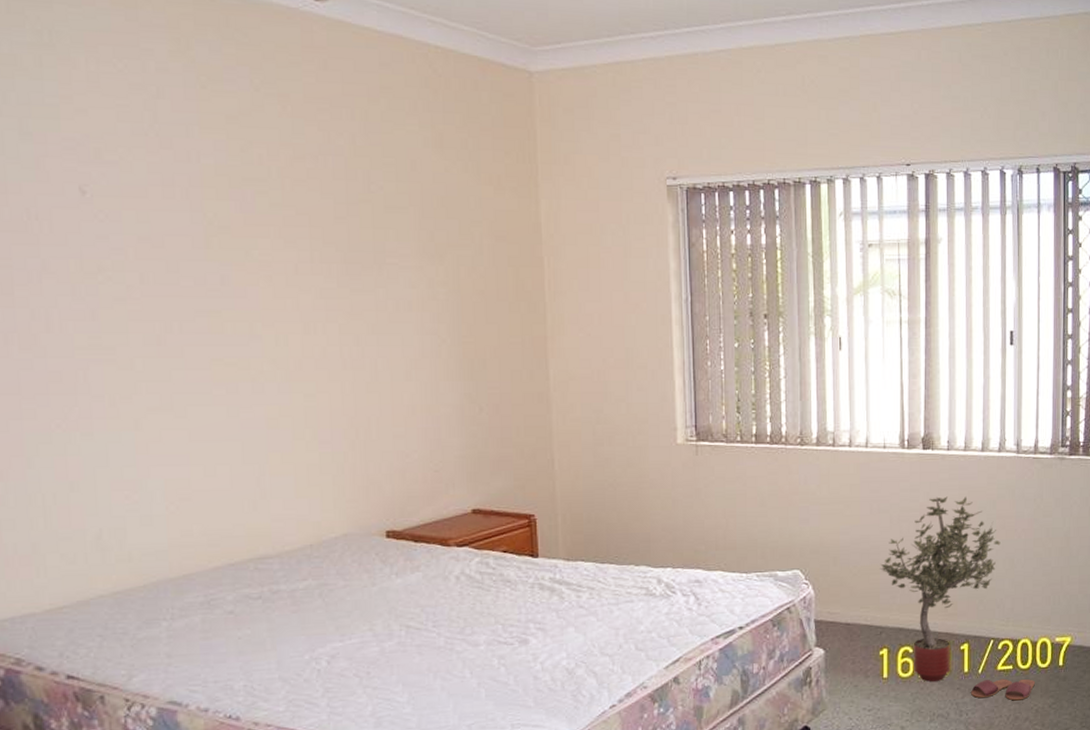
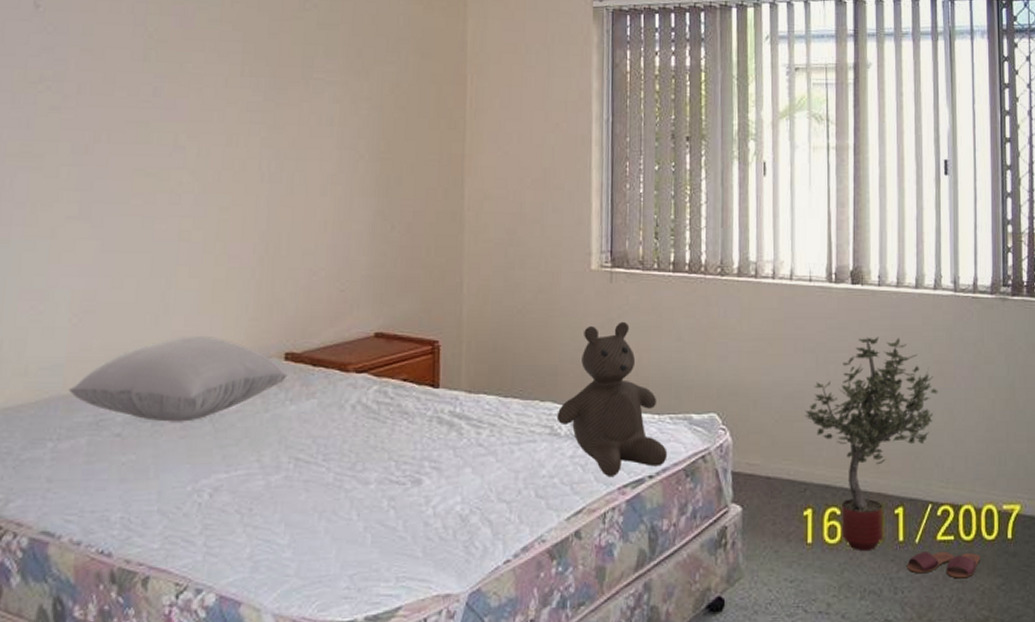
pillow: none [176,517,391,599] -> present [69,335,288,422]
teddy bear: none [651,490,756,629] -> present [556,321,668,476]

